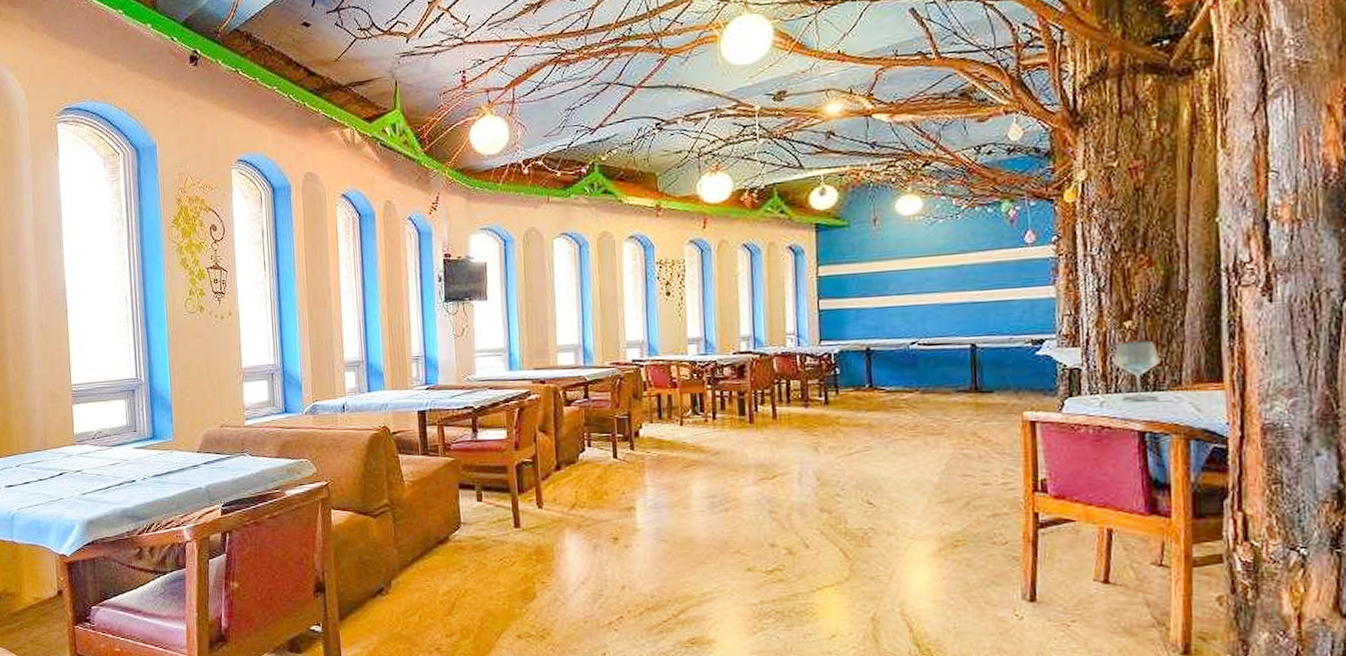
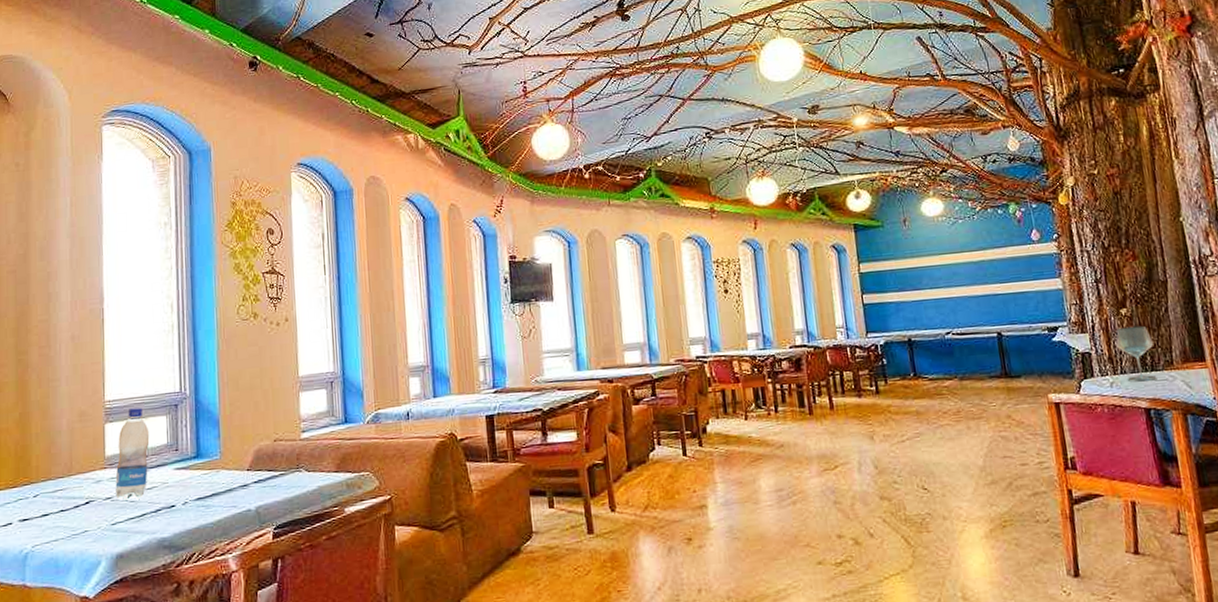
bottle: none [83,391,112,475] -> present [115,408,150,502]

